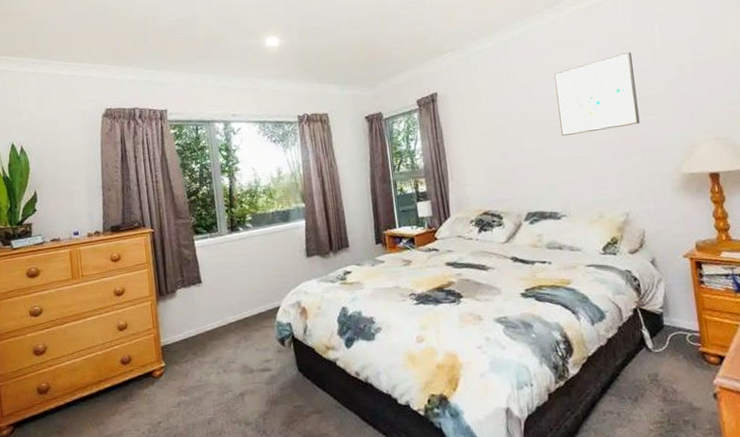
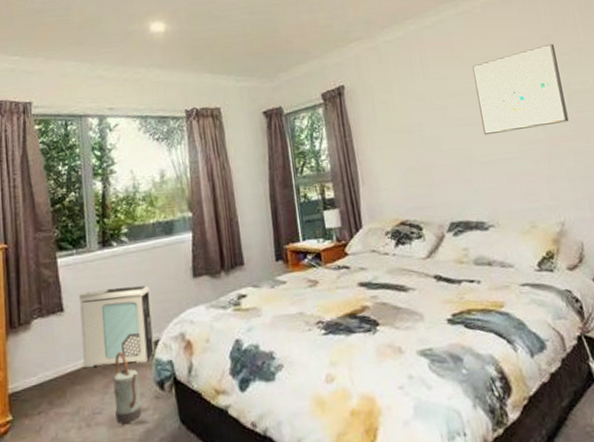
air purifier: none [213,263,277,328] -> present [78,285,155,369]
watering can: none [243,315,267,371] -> present [113,351,142,424]

